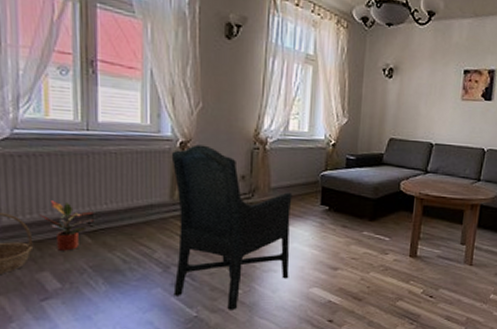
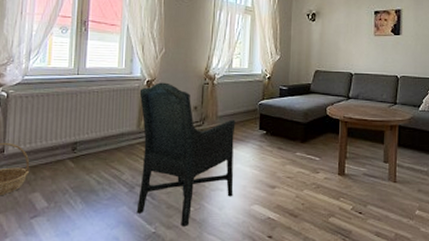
potted plant: present [39,200,94,251] -> none [36,132,77,174]

